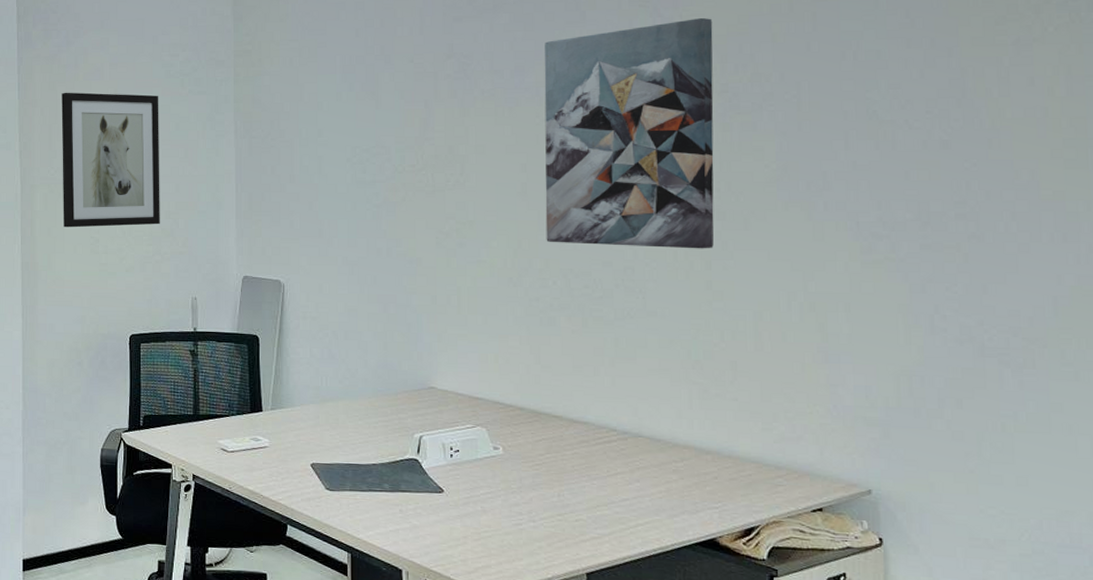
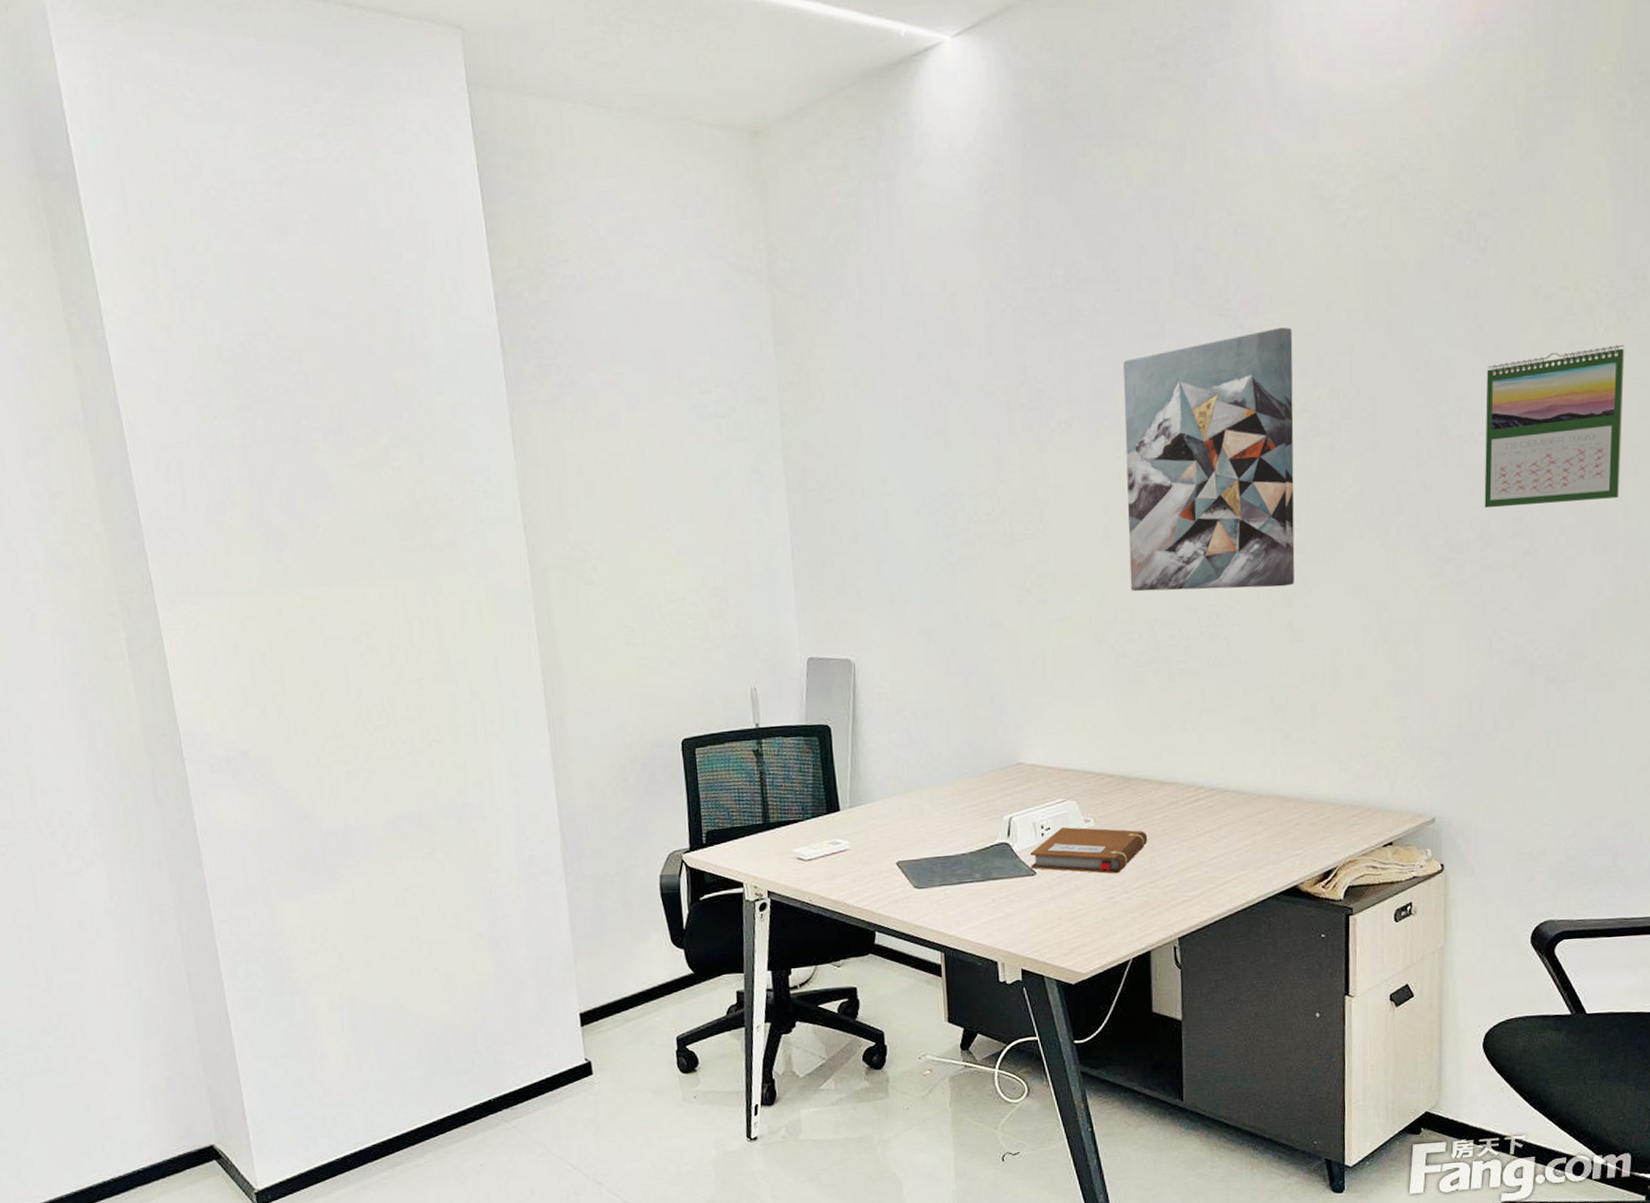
wall art: present [61,92,160,228] -> none [570,444,706,617]
notebook: none [438,452,557,502] -> present [1030,827,1148,874]
calendar: none [921,43,1080,191] -> present [1484,344,1625,509]

